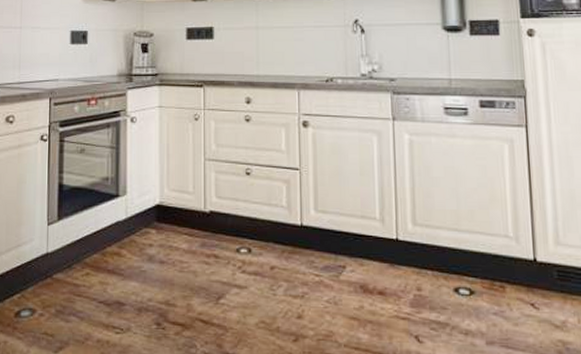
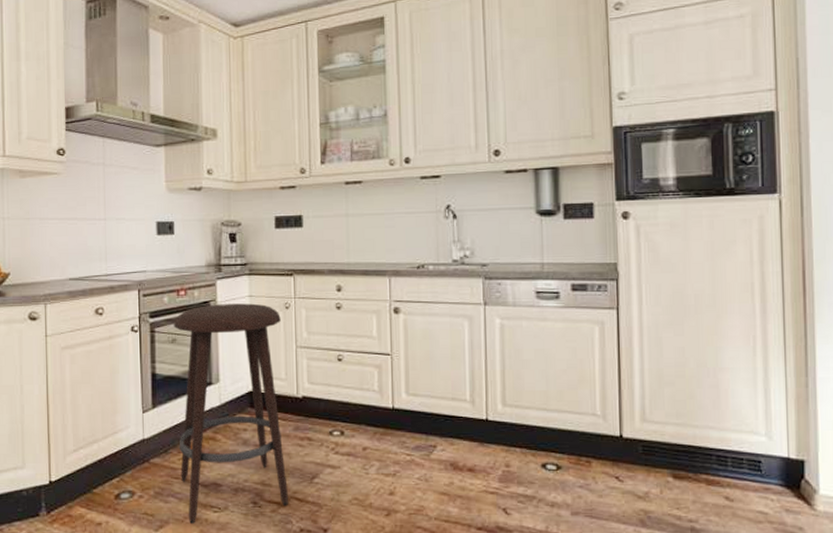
stool: none [82,114,194,346] -> present [173,303,289,524]

